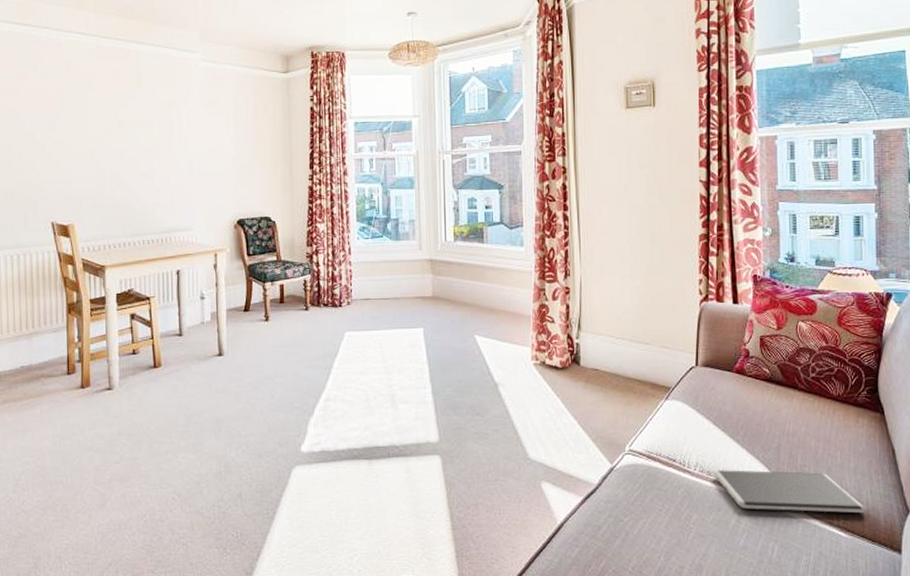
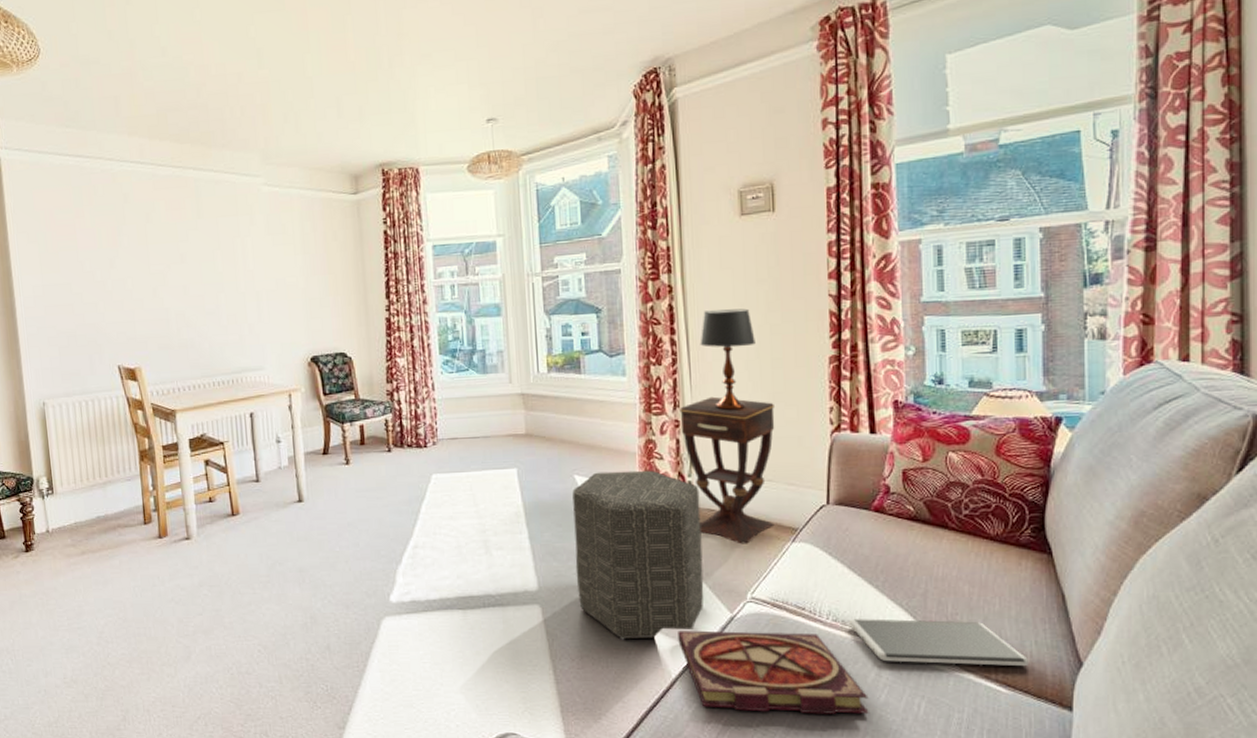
ottoman: none [473,332,588,489] -> present [572,470,704,640]
book: none [564,480,730,558] -> present [678,630,869,714]
side table: none [570,267,652,401] -> present [680,396,775,544]
table lamp: none [589,190,637,280] -> present [700,308,755,411]

